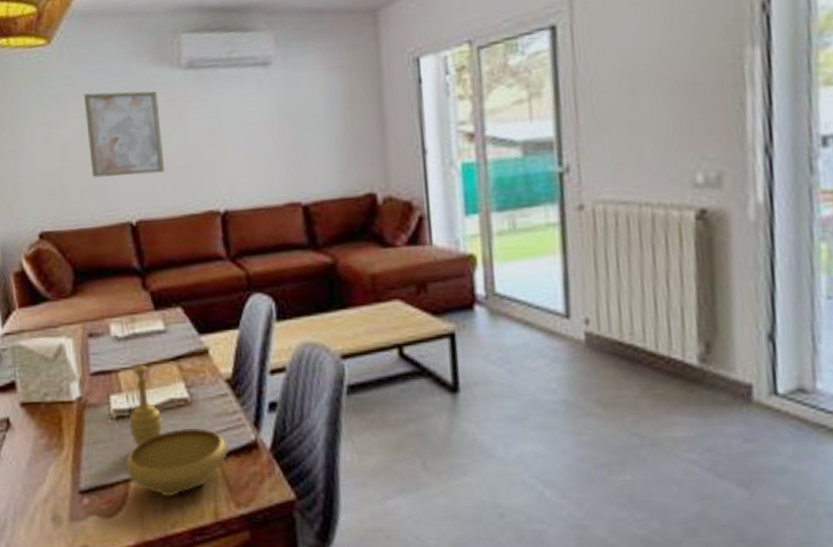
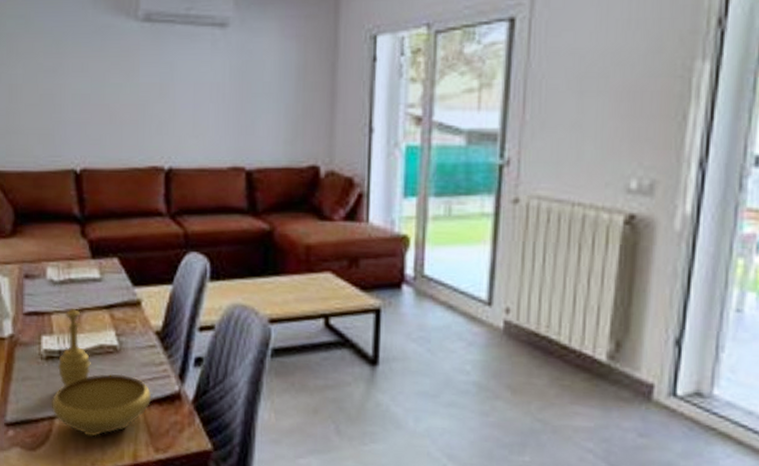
wall art: present [83,91,165,178] -> none [36,36,113,124]

